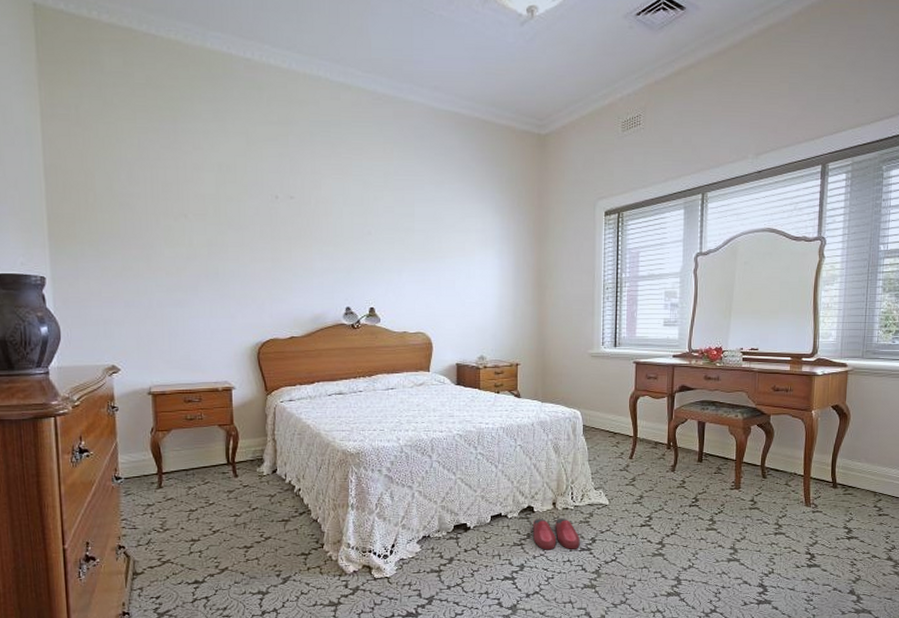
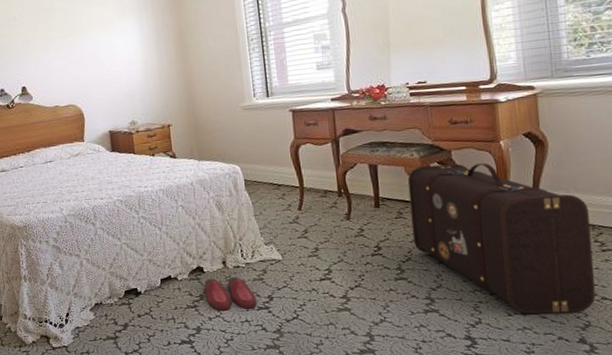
suitcase: none [727,427,874,568] -> present [407,163,596,315]

